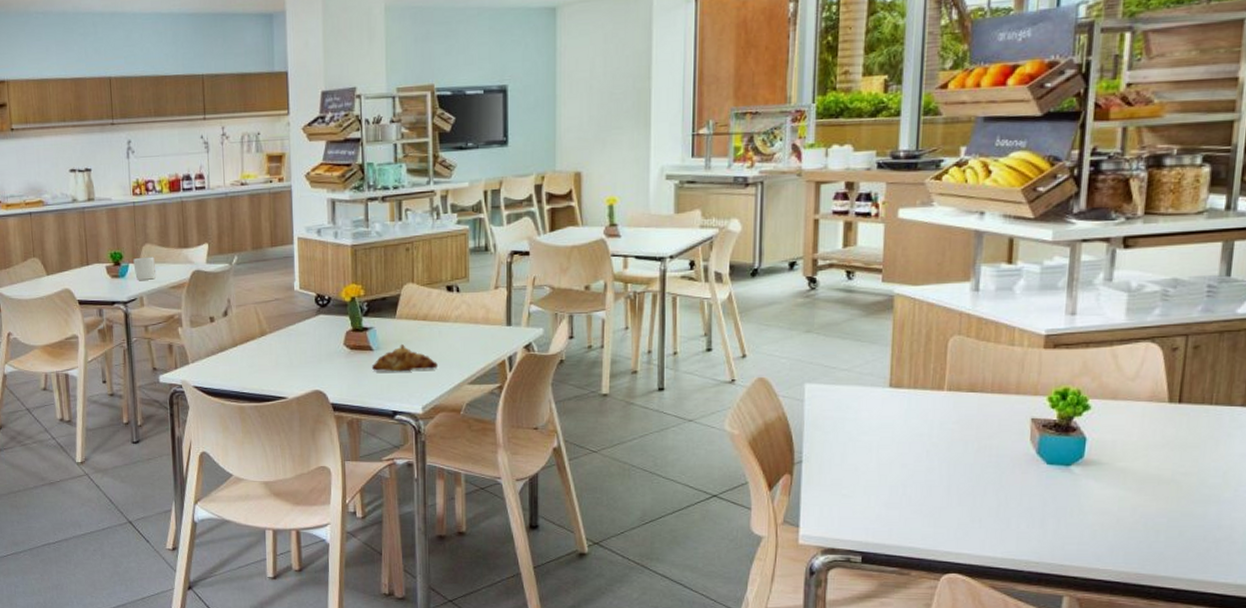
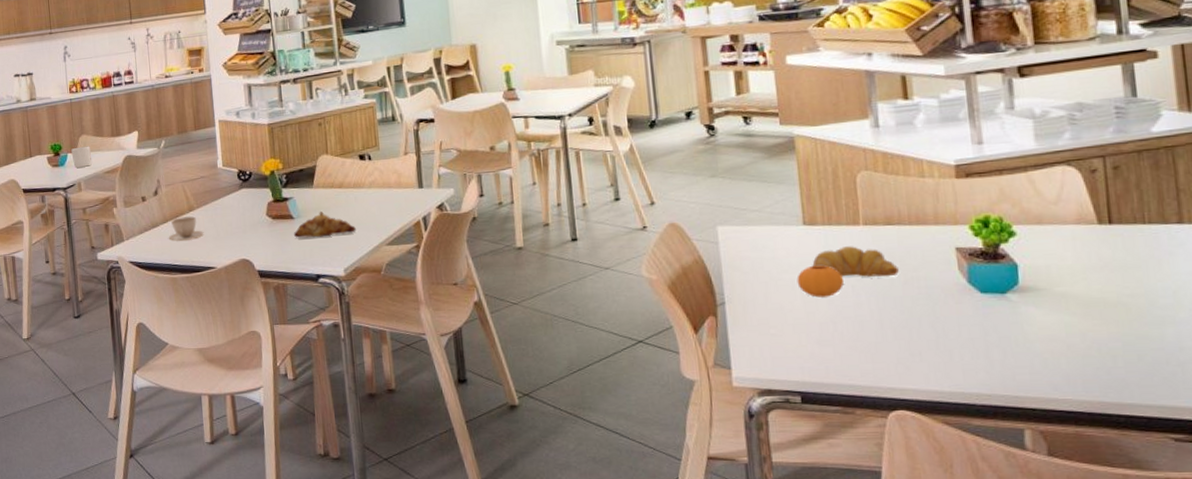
teacup: none [238,341,276,367] -> present [169,216,204,241]
pumpkin: none [875,429,919,461] -> present [797,265,844,298]
croissant: none [892,411,974,444] -> present [812,246,899,277]

